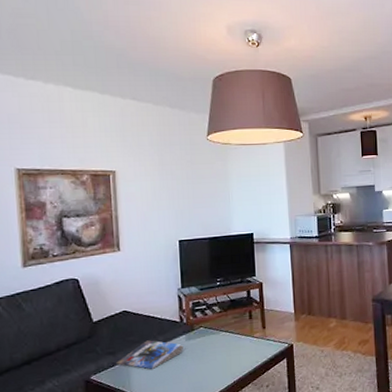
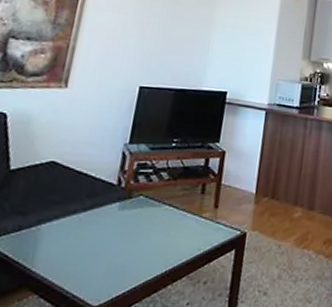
magazine: present [116,340,183,370] -> none [24,203,114,241]

